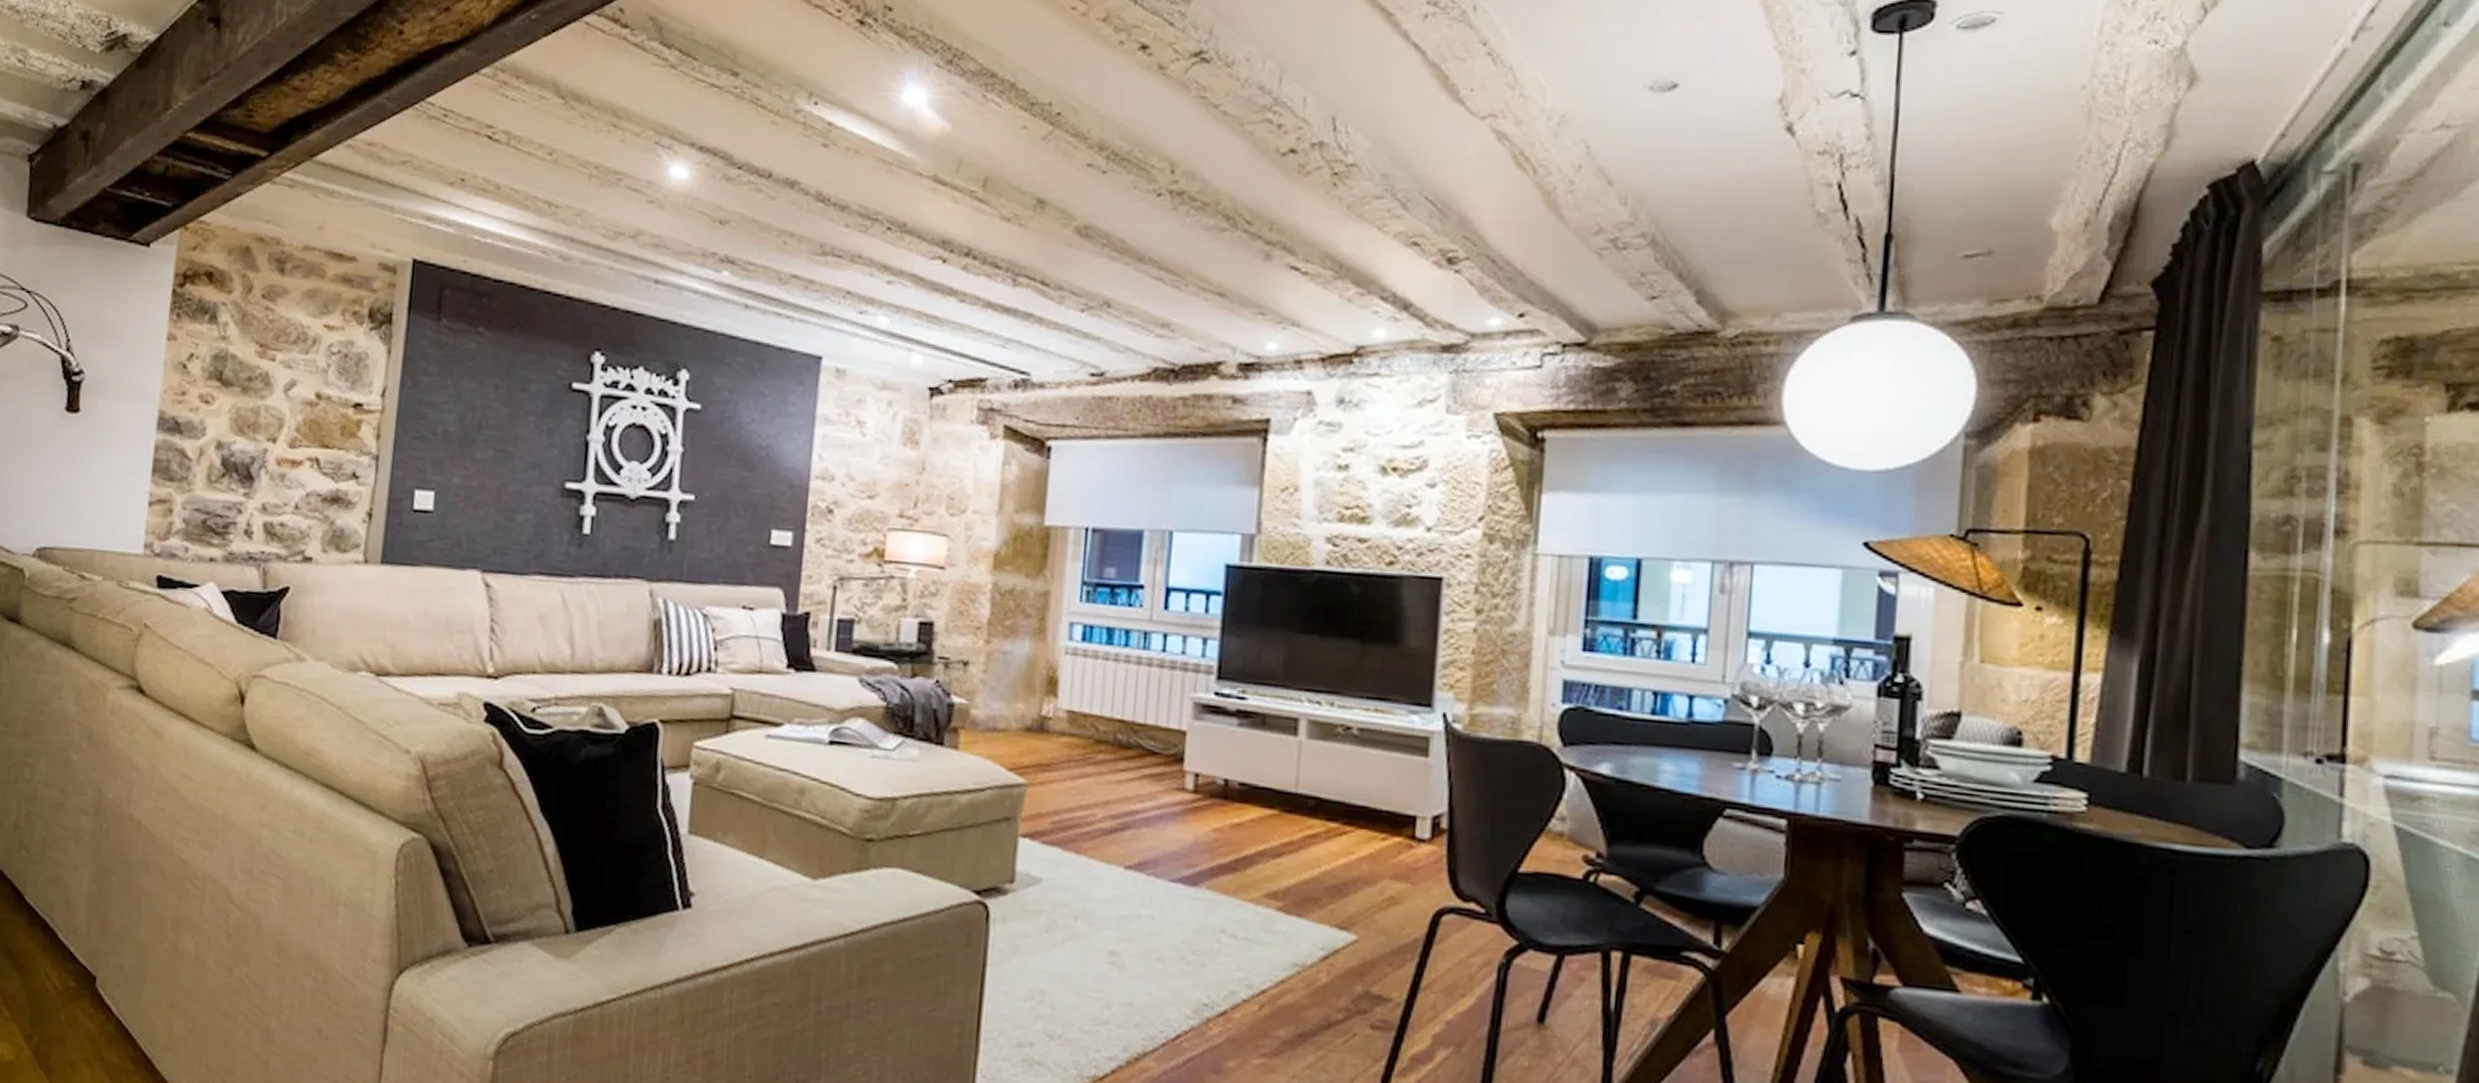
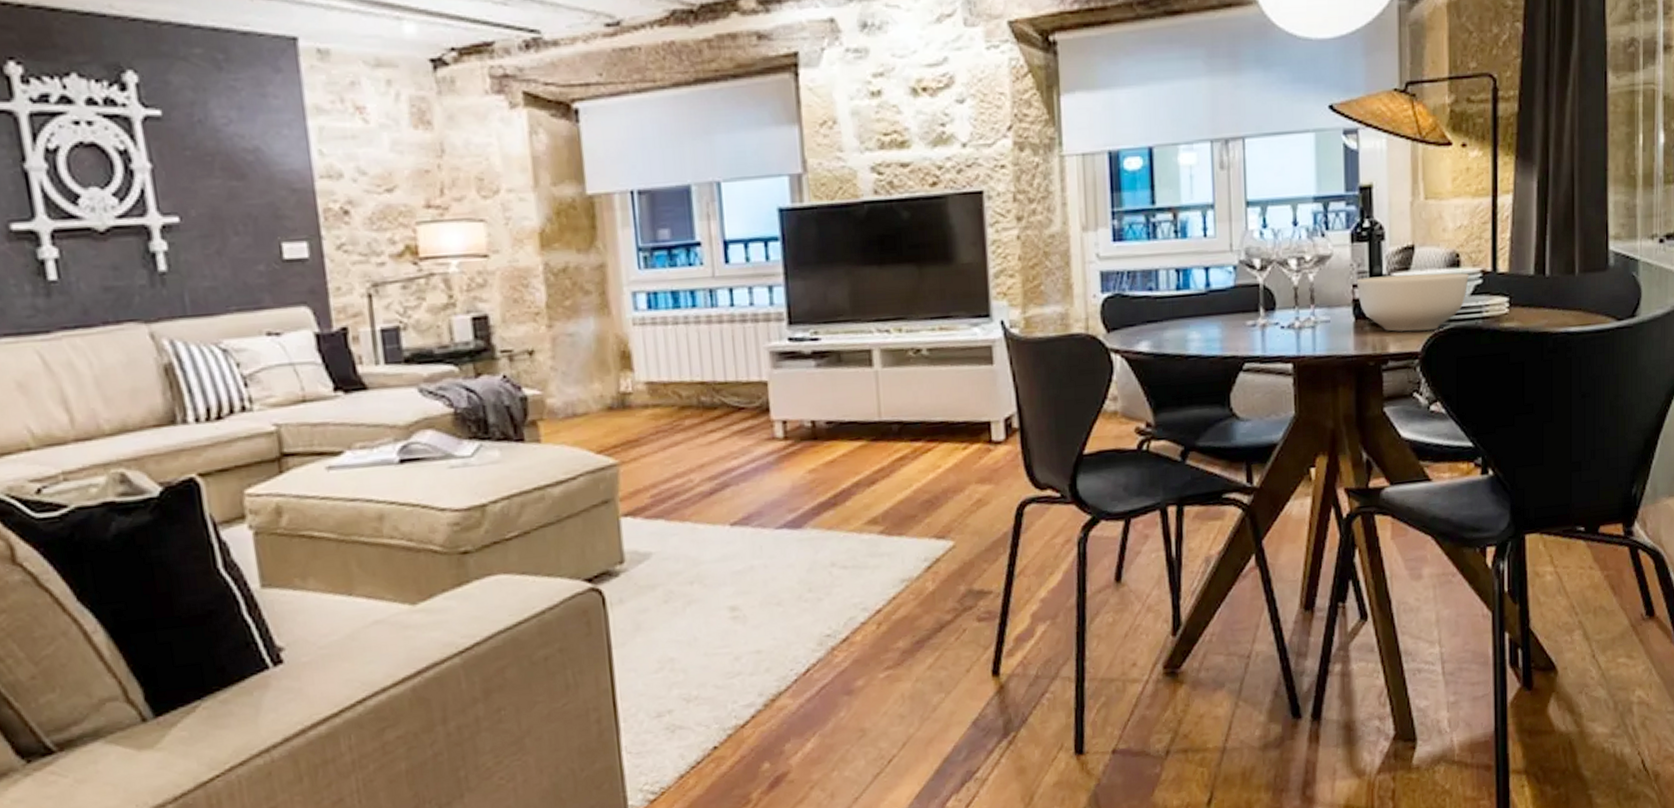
bowl: none [1879,738,2033,814] -> present [1356,272,1469,332]

